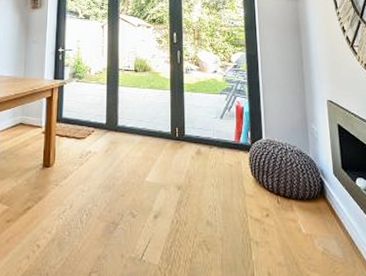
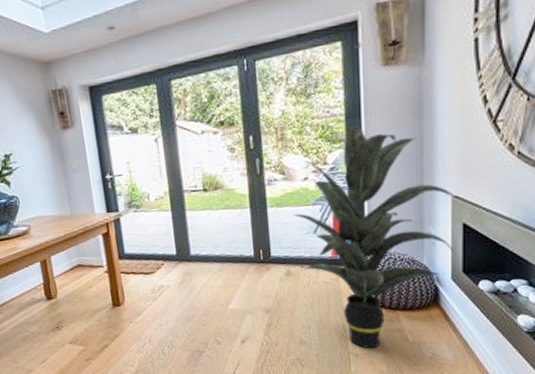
indoor plant: none [204,35,336,237] -> present [292,125,460,349]

